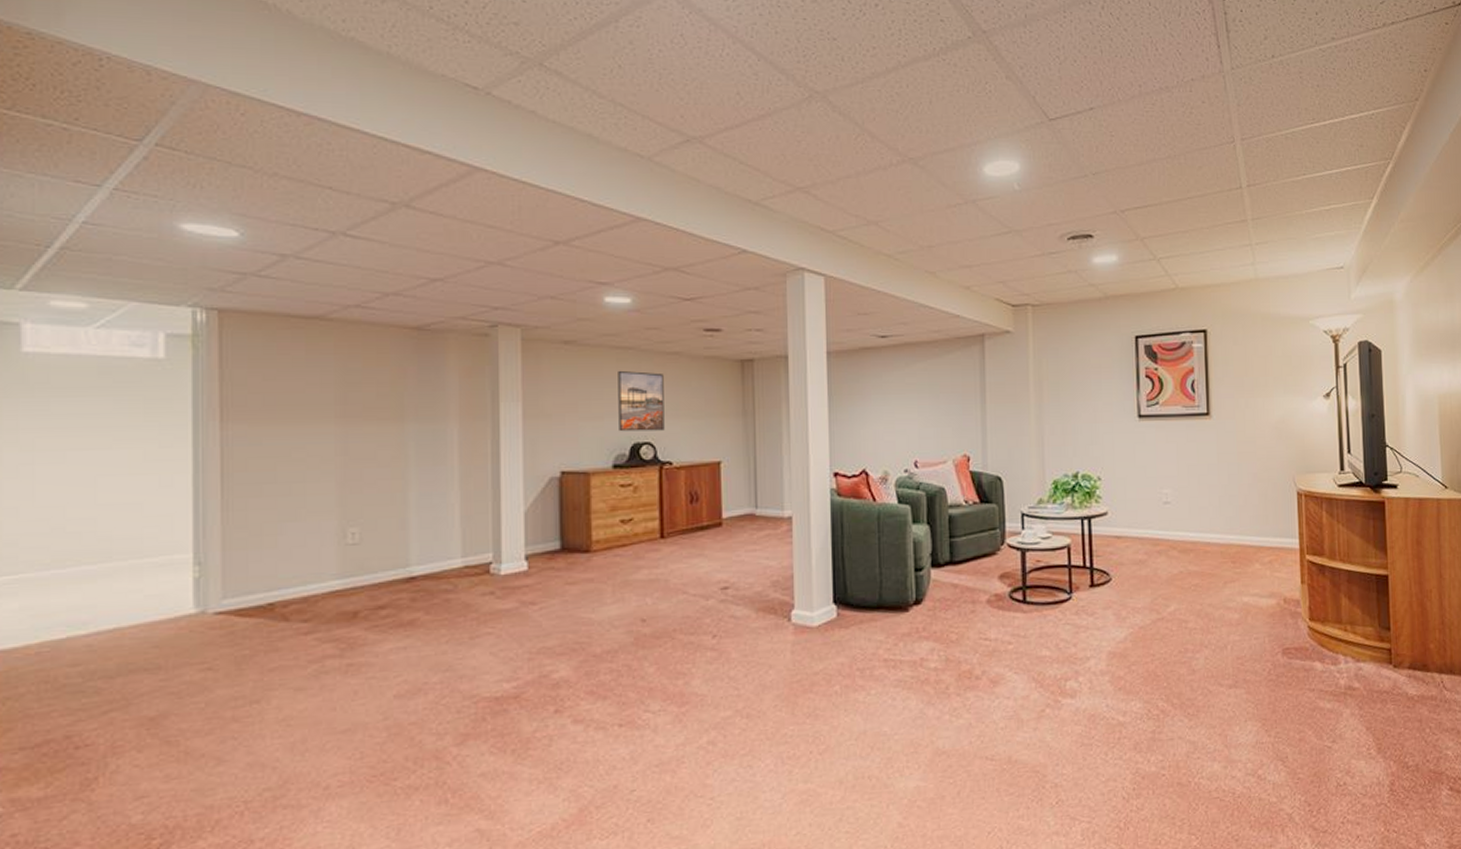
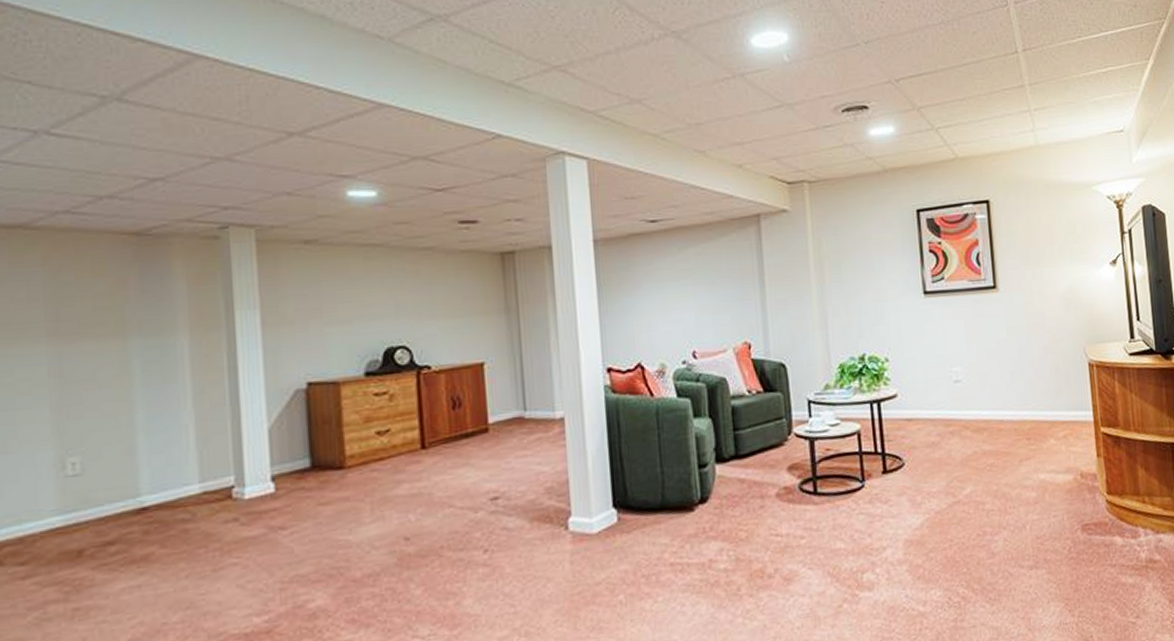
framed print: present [618,370,665,432] -> none [366,269,421,336]

